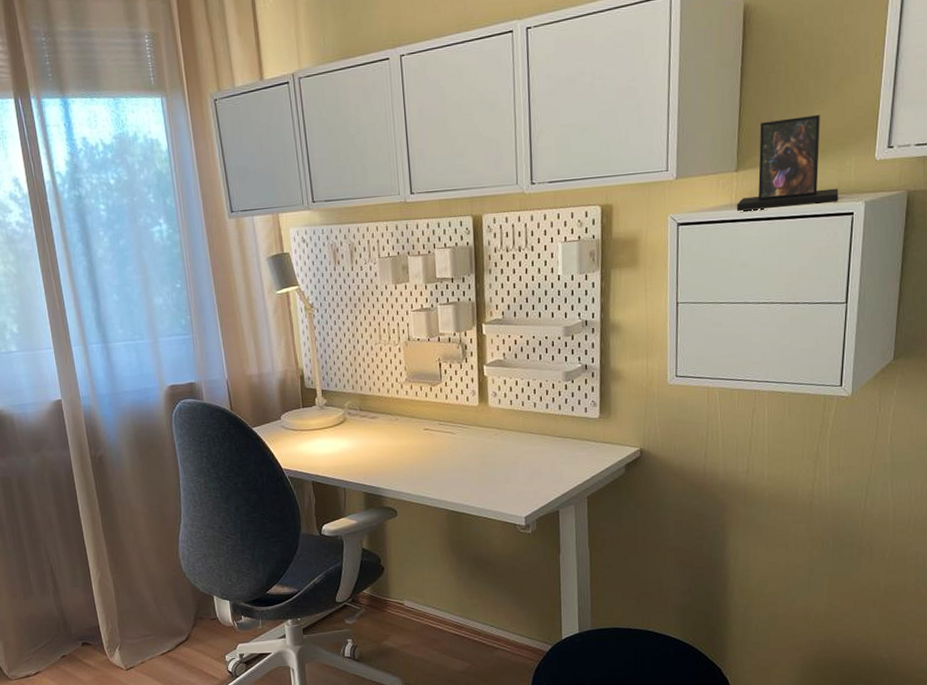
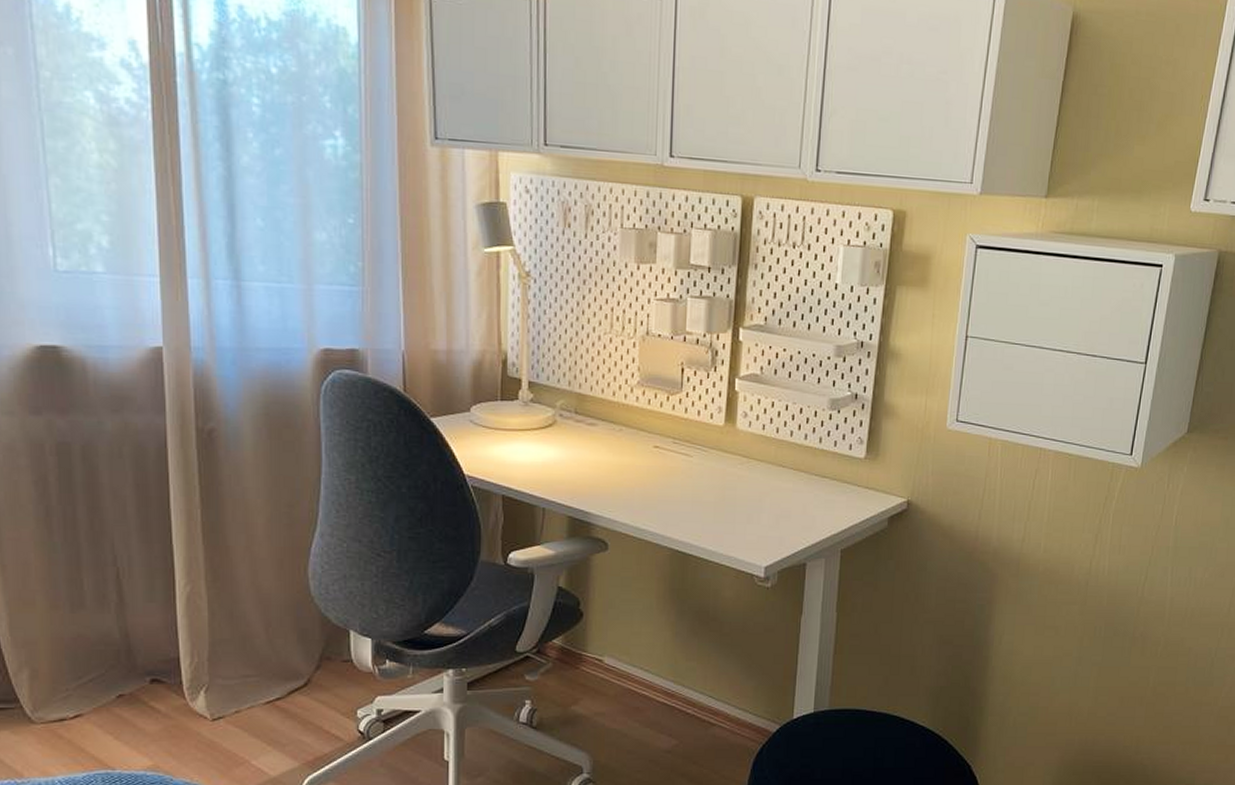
photo frame: present [736,115,839,212] -> none [1041,147,1150,250]

